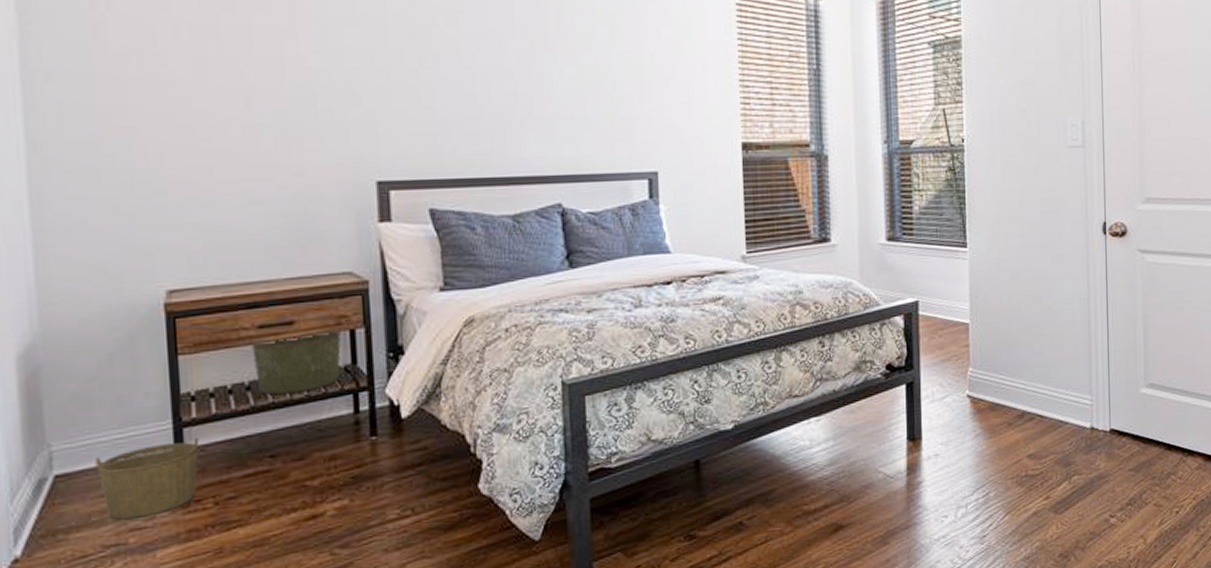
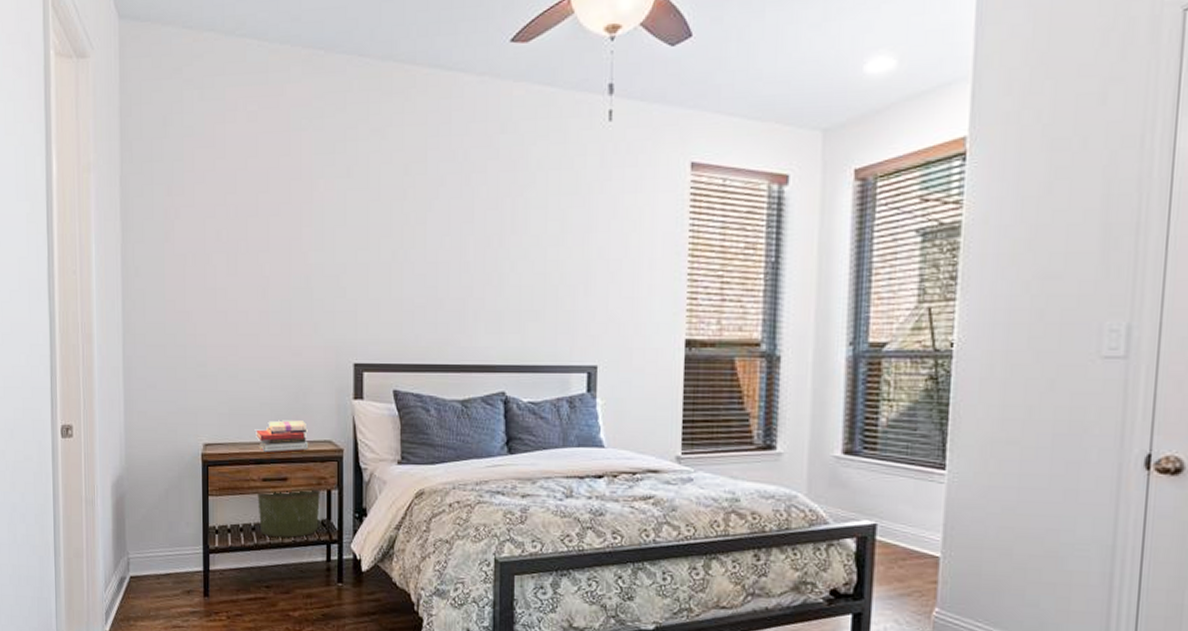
basket: present [95,438,200,520] -> none [155,563,219,619]
books: none [245,251,320,293] -> present [256,420,308,453]

